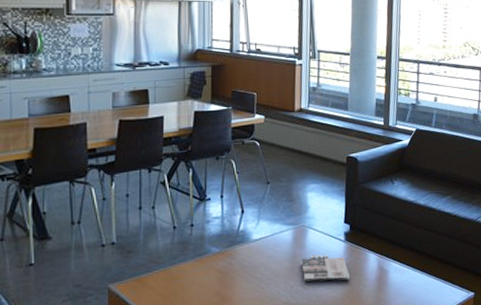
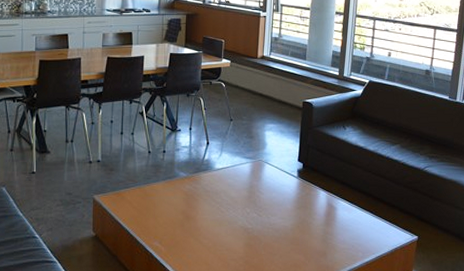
magazine: present [301,253,350,282] -> none [257,187,300,213]

